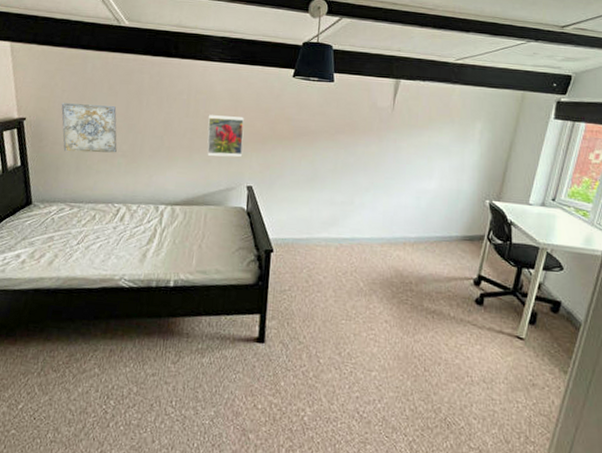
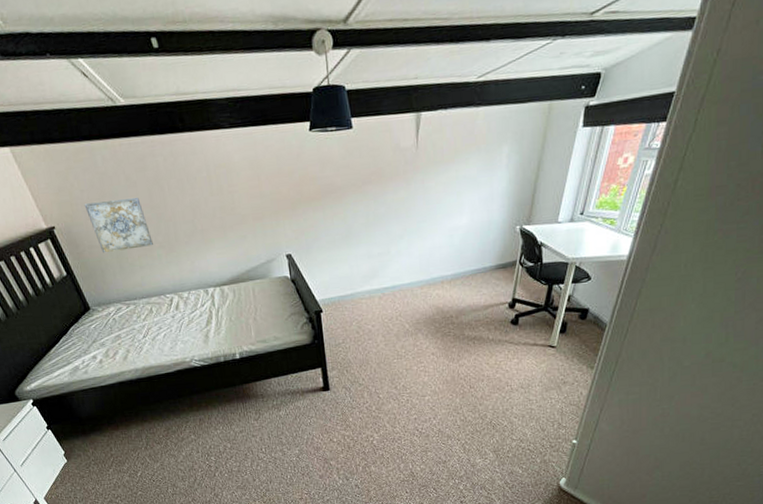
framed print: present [207,115,244,157] -> none [232,185,276,231]

